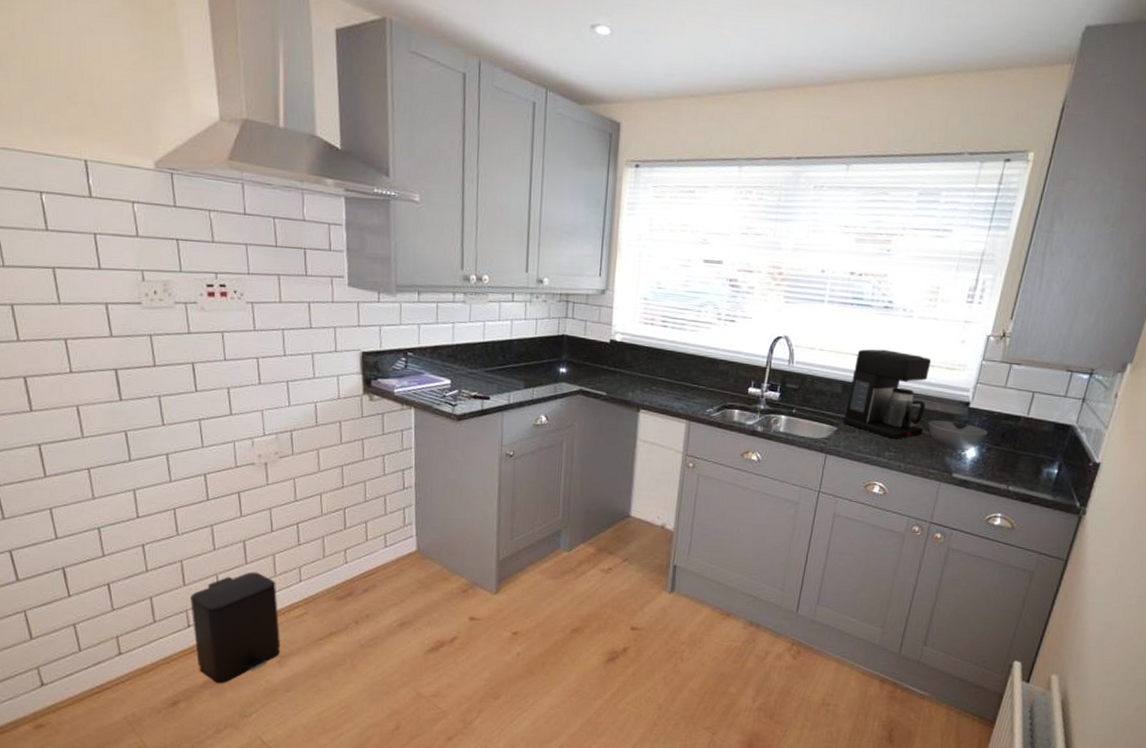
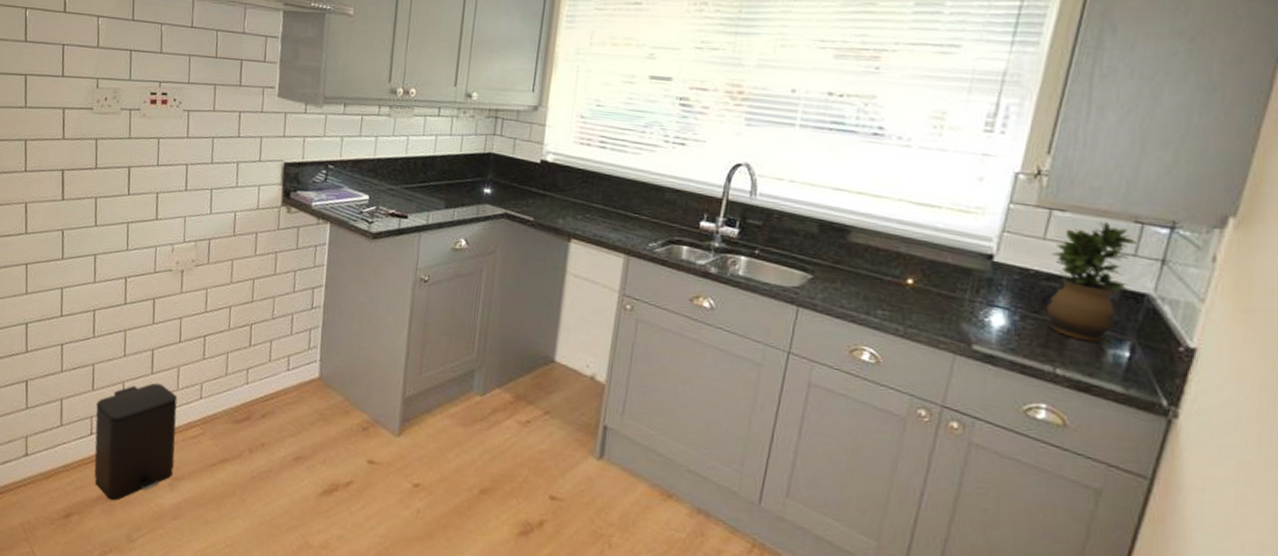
coffee maker: present [843,349,932,440] -> none [820,182,938,296]
bowl: present [927,420,989,450] -> none [935,274,1023,317]
potted plant: none [1004,371,1067,465] -> present [1046,221,1136,343]

